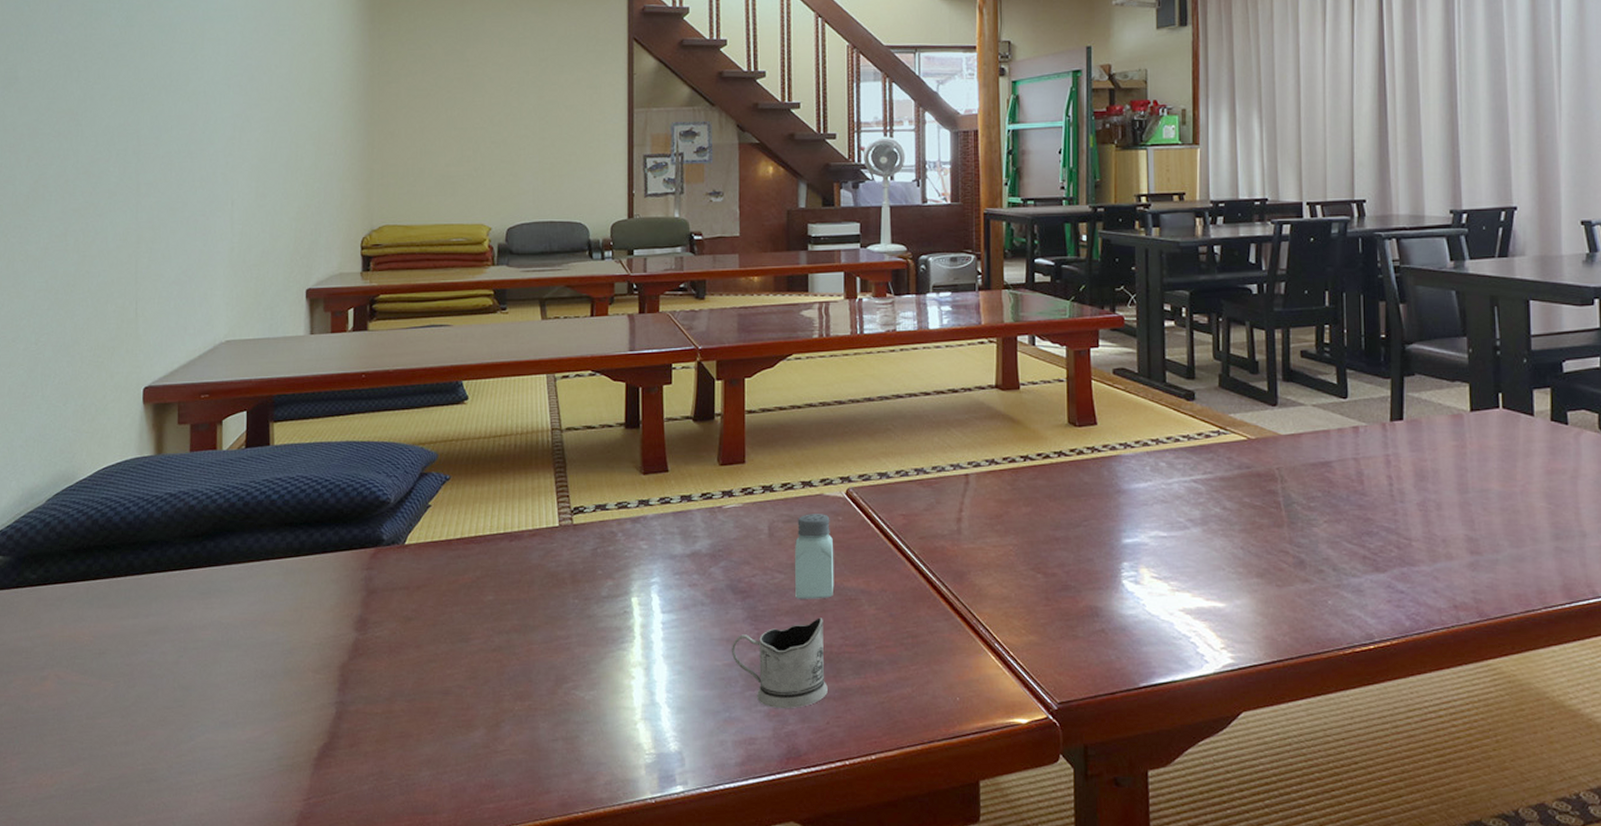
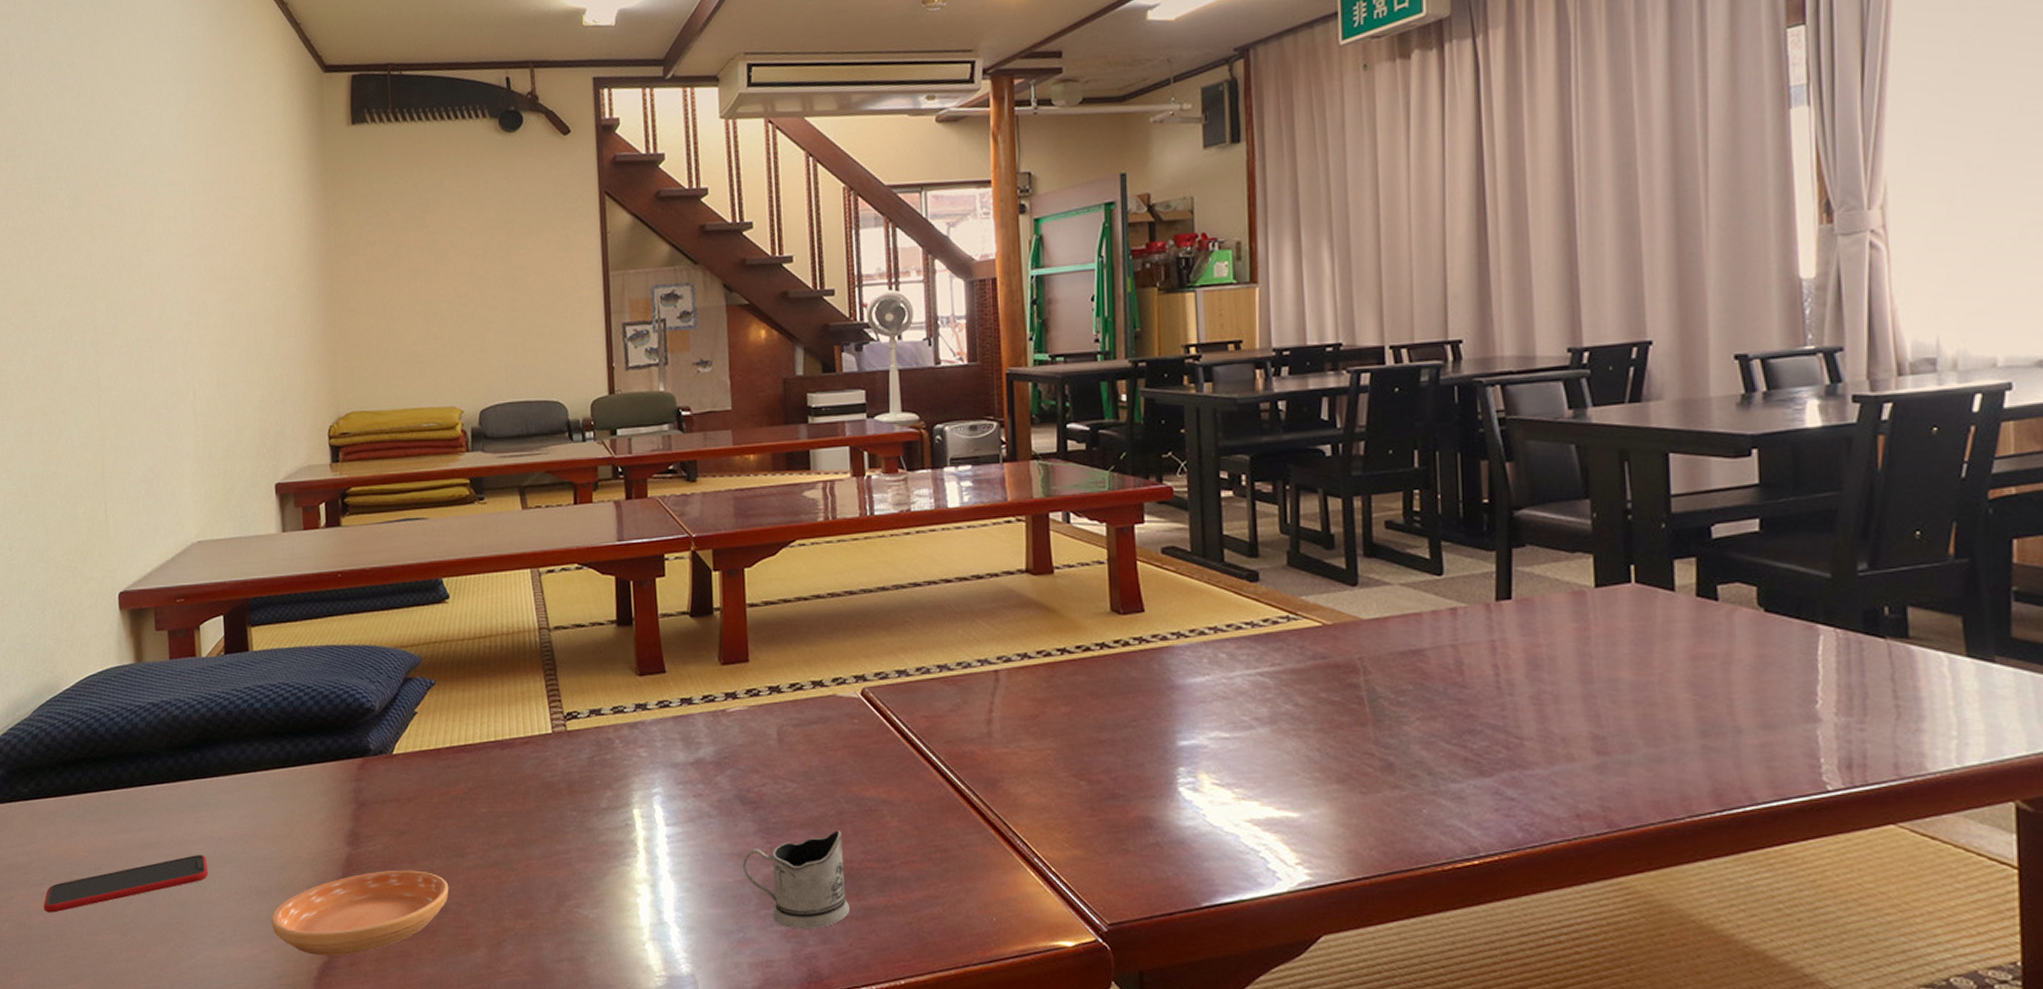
smartphone: none [43,640,215,697] -> present [43,855,209,913]
saucer: none [274,654,452,737] -> present [271,870,449,956]
saltshaker: present [795,514,834,599] -> none [807,716,852,810]

